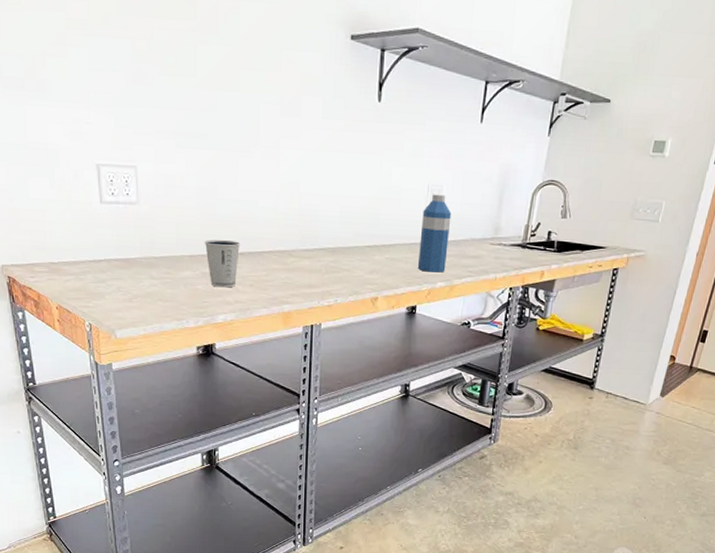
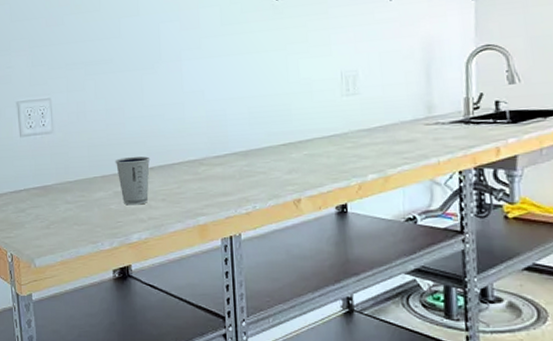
water bottle: present [417,194,452,273] -> none [339,79,375,165]

